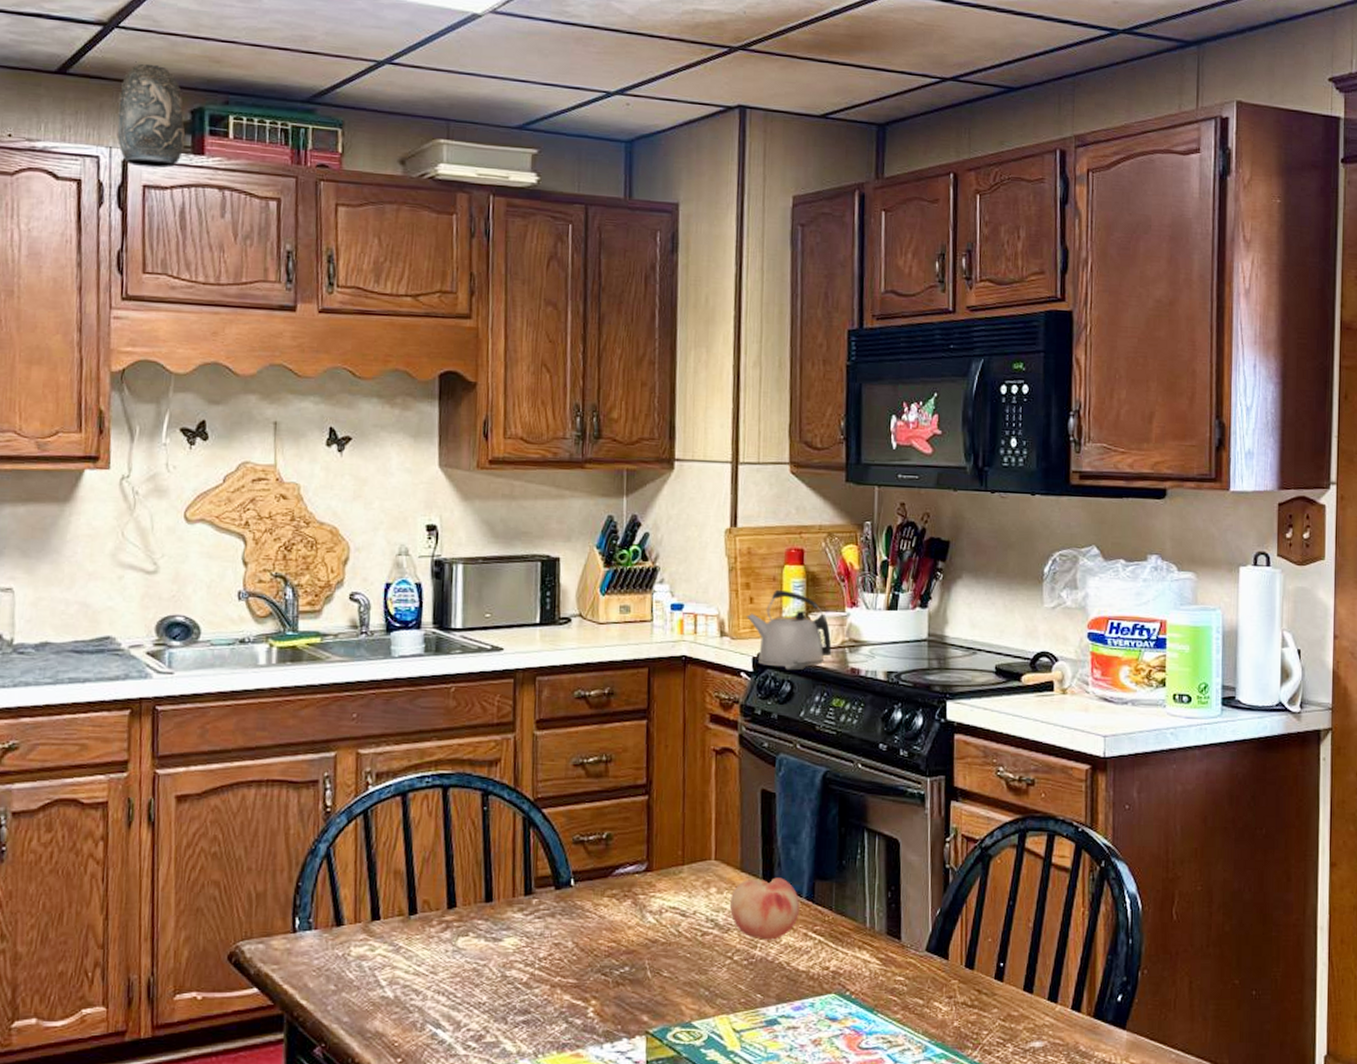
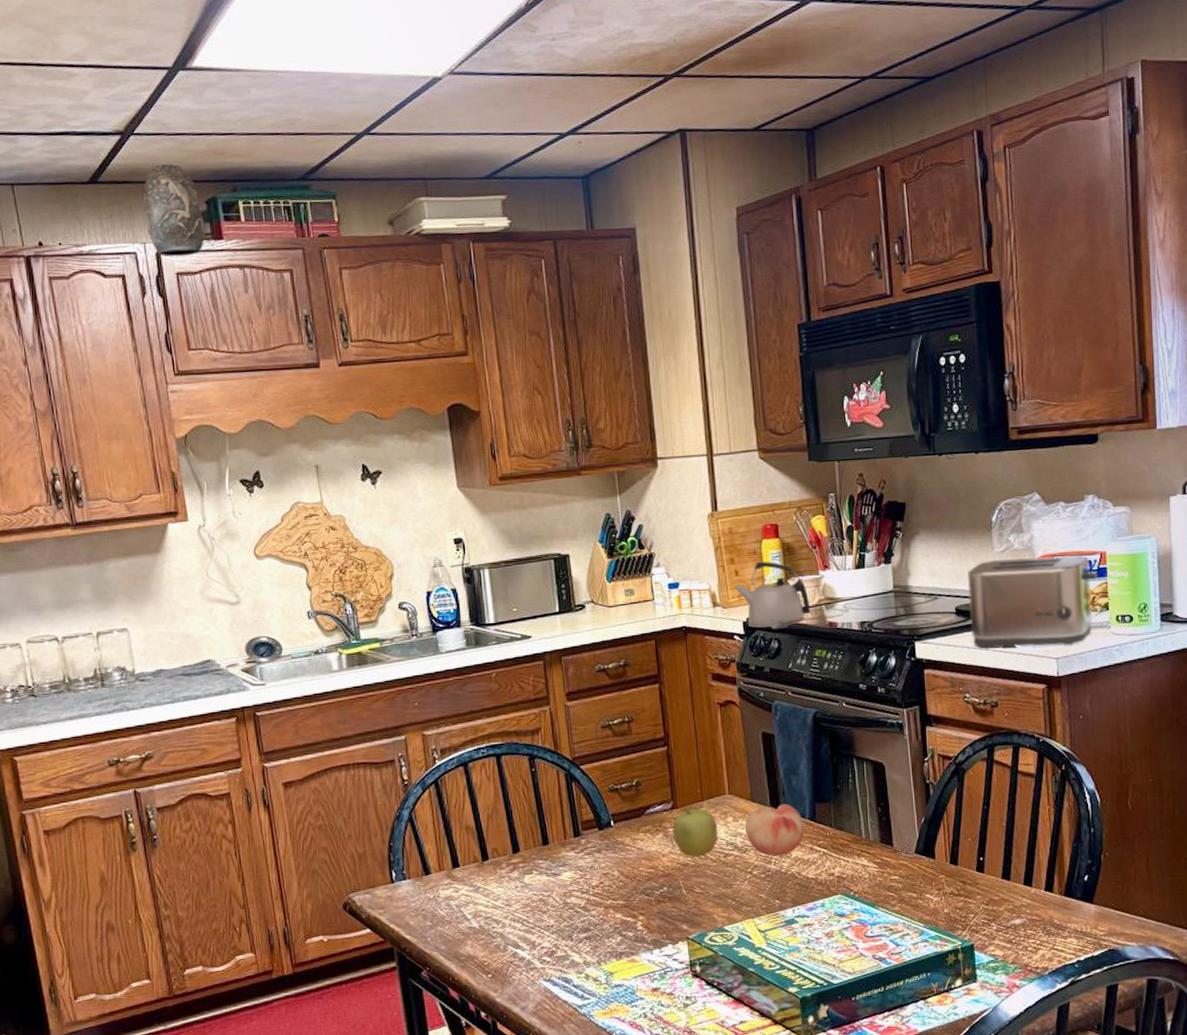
fruit: none [643,872,698,933] -> present [672,808,718,857]
toaster: none [1011,617,1156,723] -> present [967,555,1098,649]

